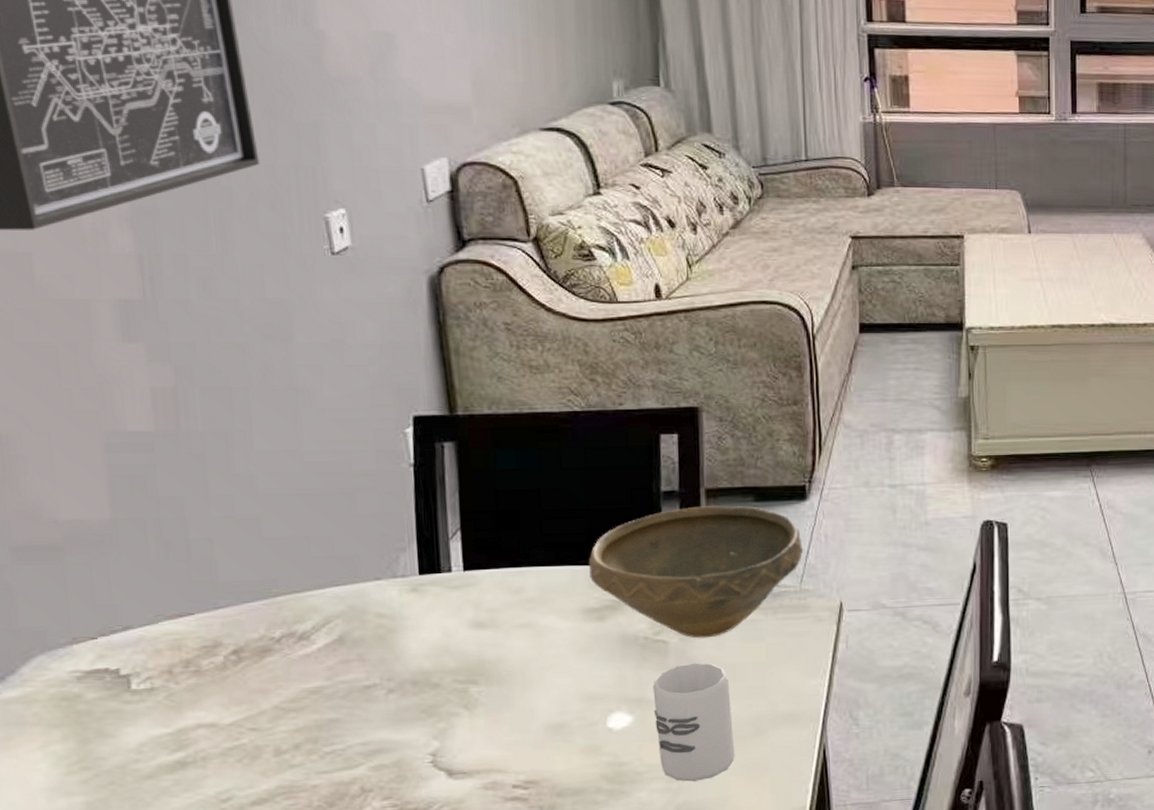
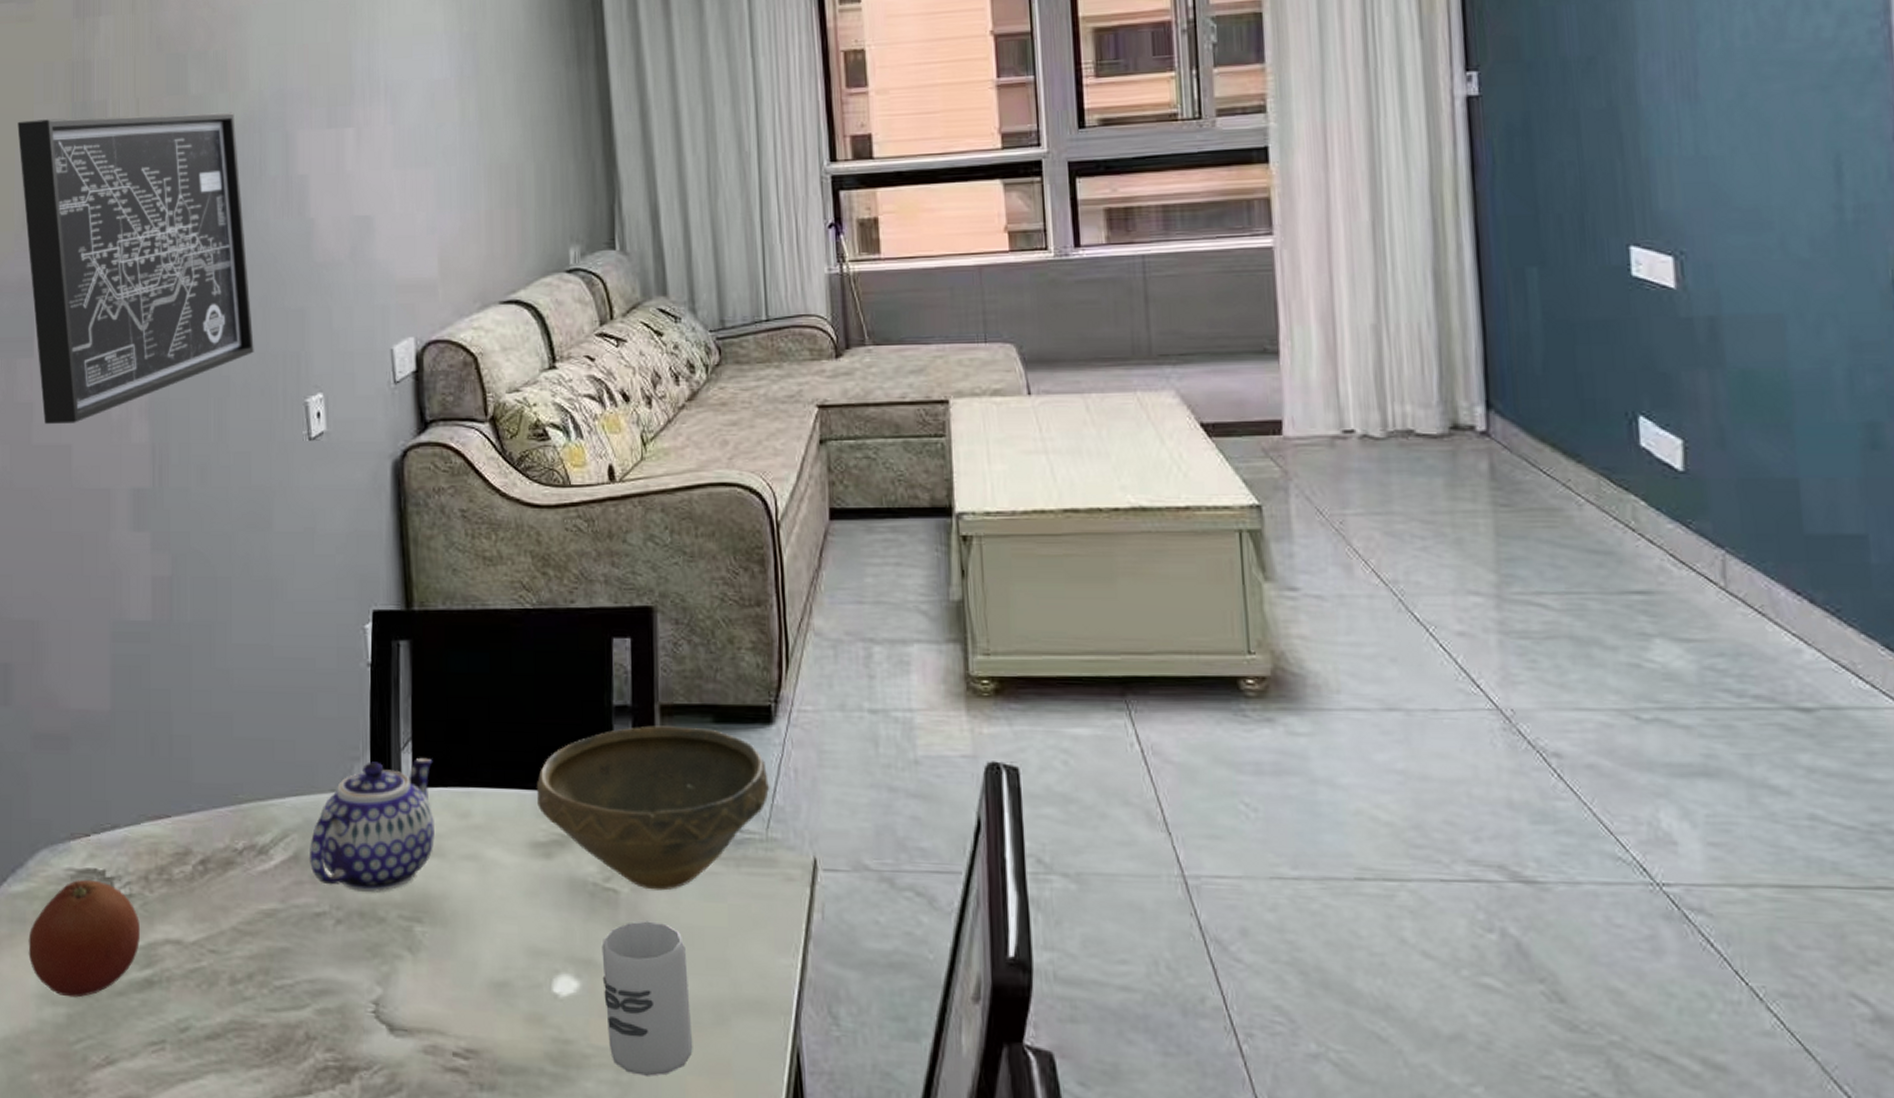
fruit: none [29,678,168,787] -> present [28,879,141,998]
teapot: none [355,545,488,664] -> present [309,759,435,892]

